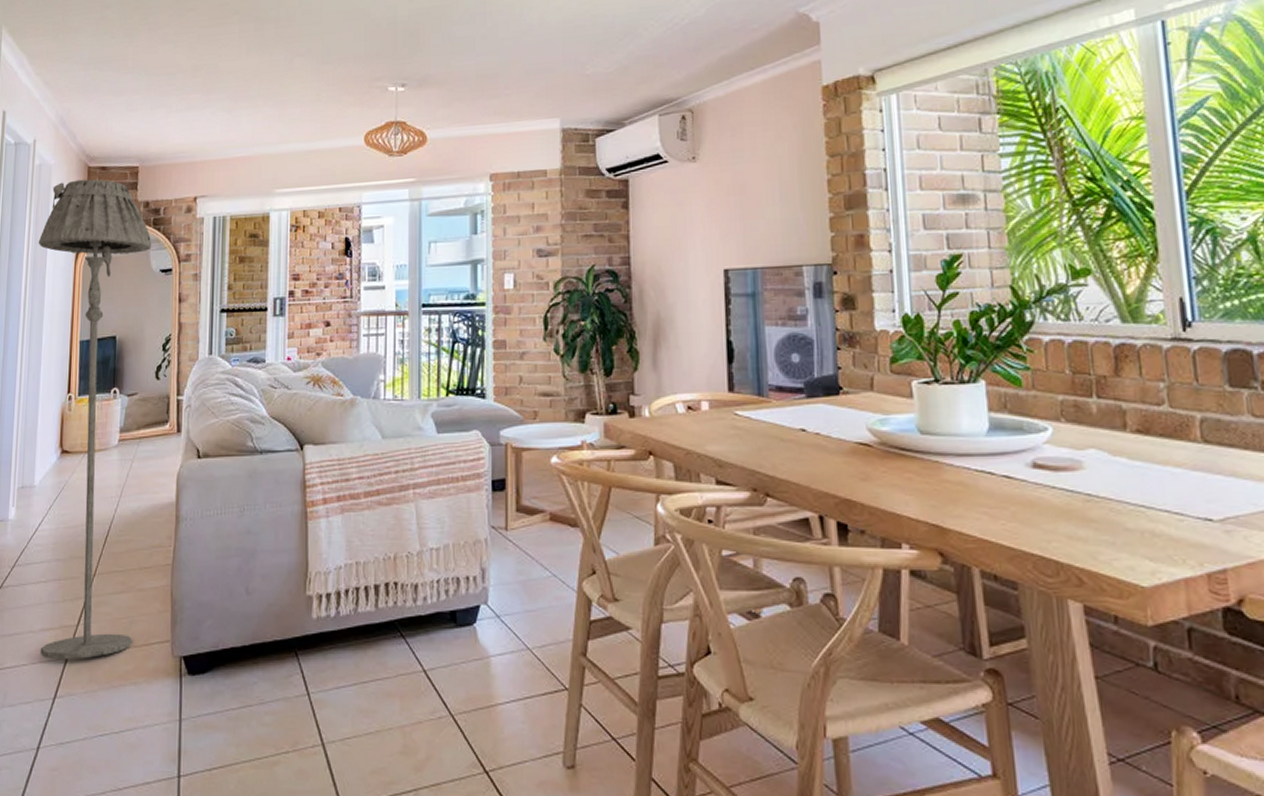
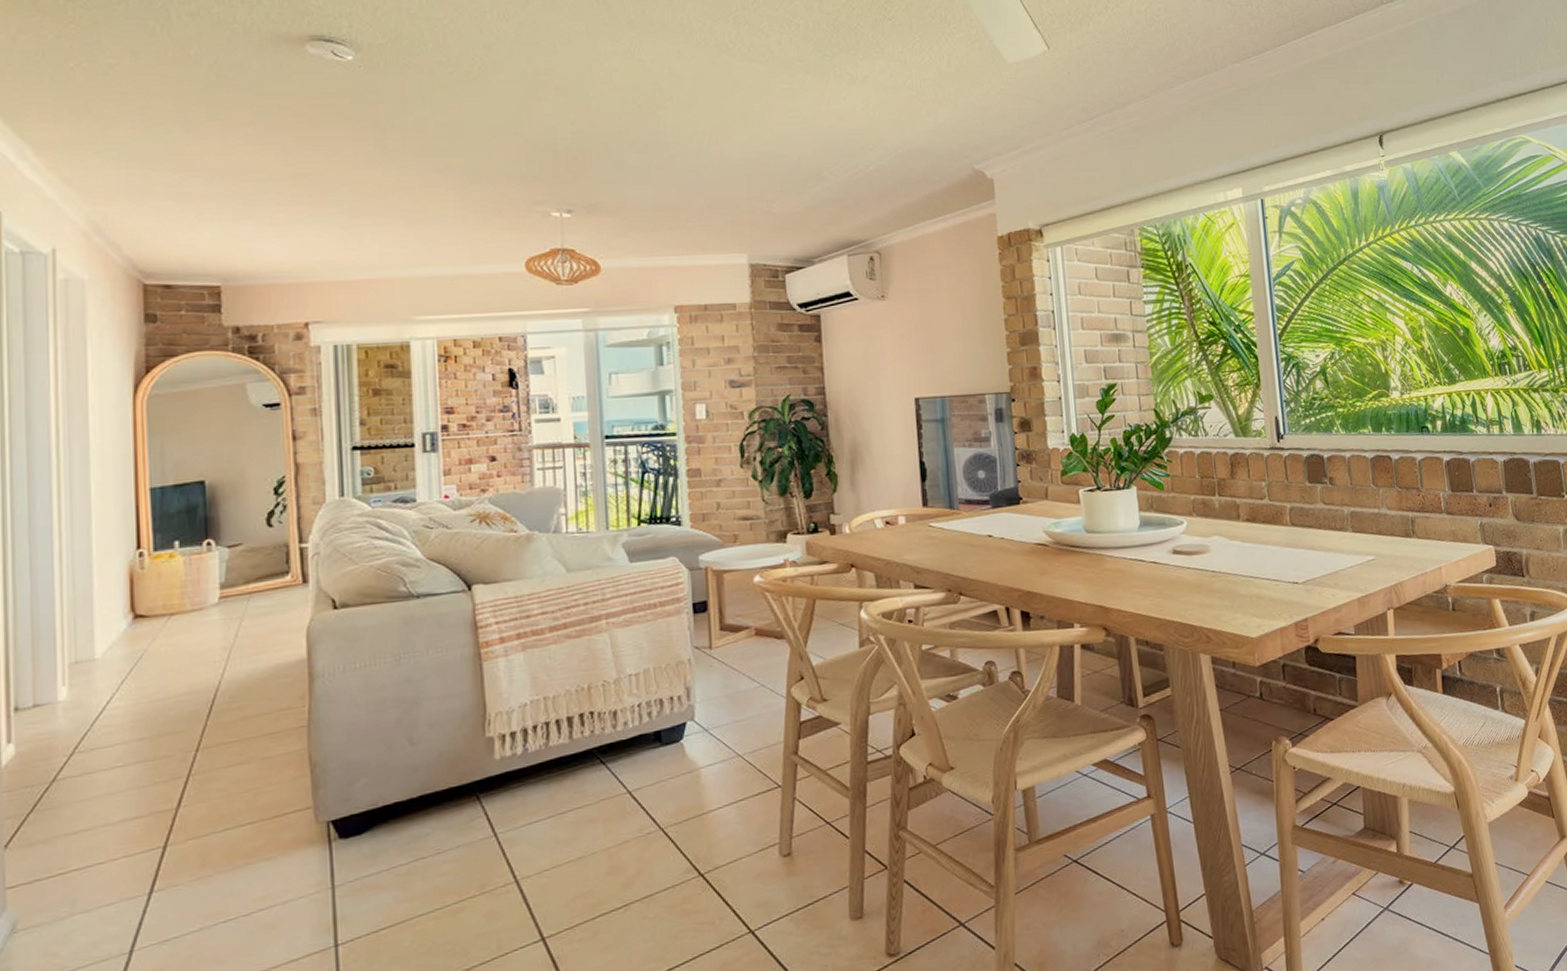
floor lamp: present [38,179,152,659] -> none [72,299,259,852]

